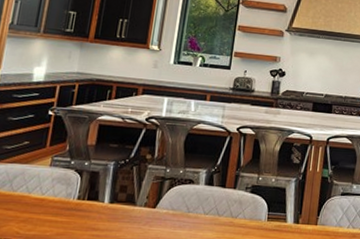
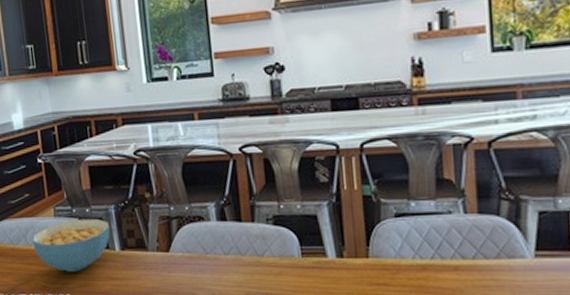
cereal bowl: none [17,171,105,220] -> present [32,218,110,272]

